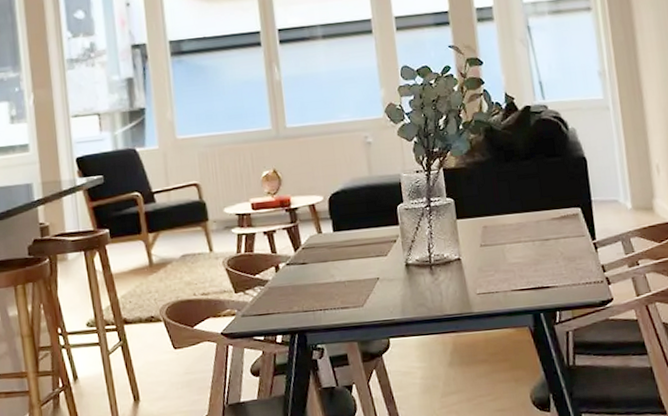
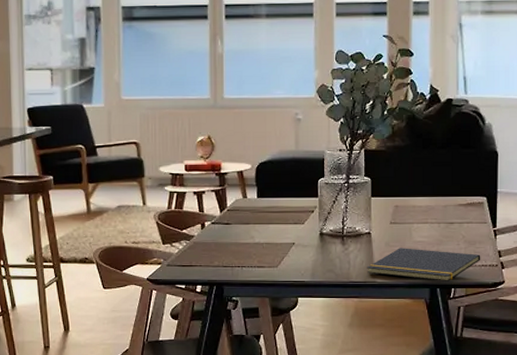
notepad: none [461,271,584,305] -> present [367,248,481,281]

